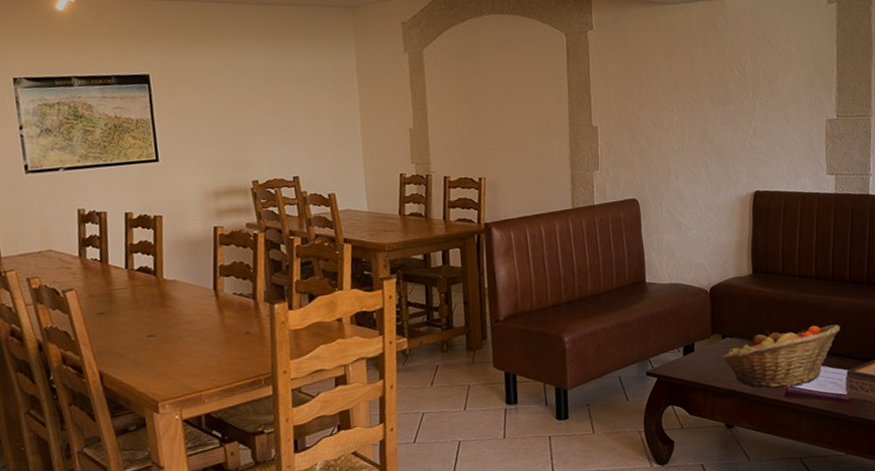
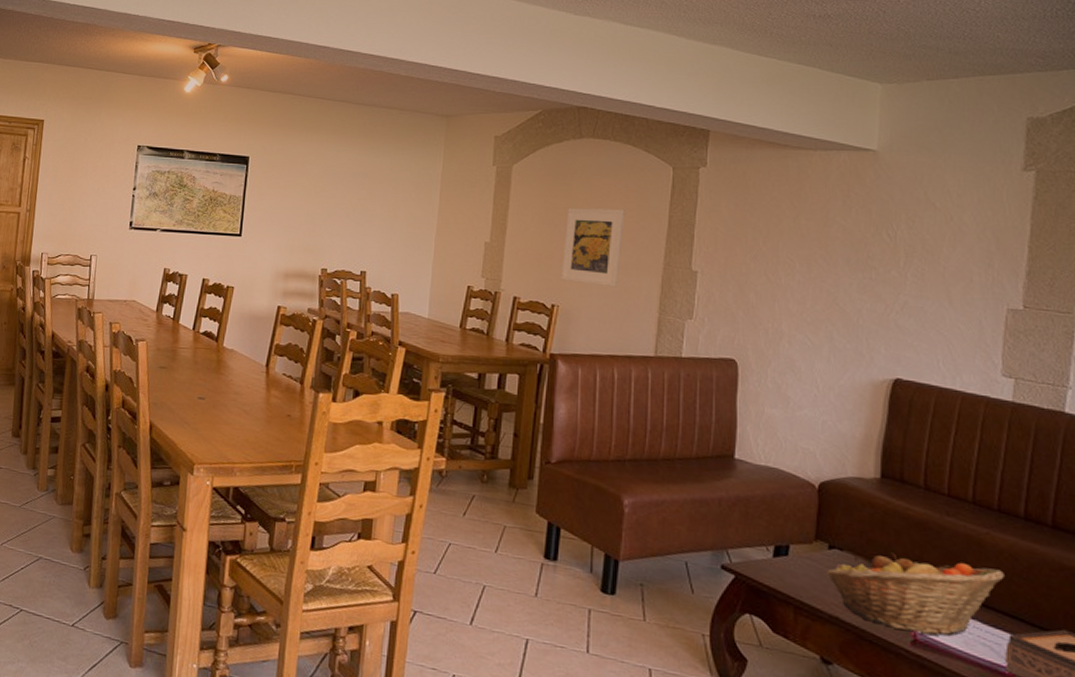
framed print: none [480,79,534,154] -> present [561,207,625,288]

